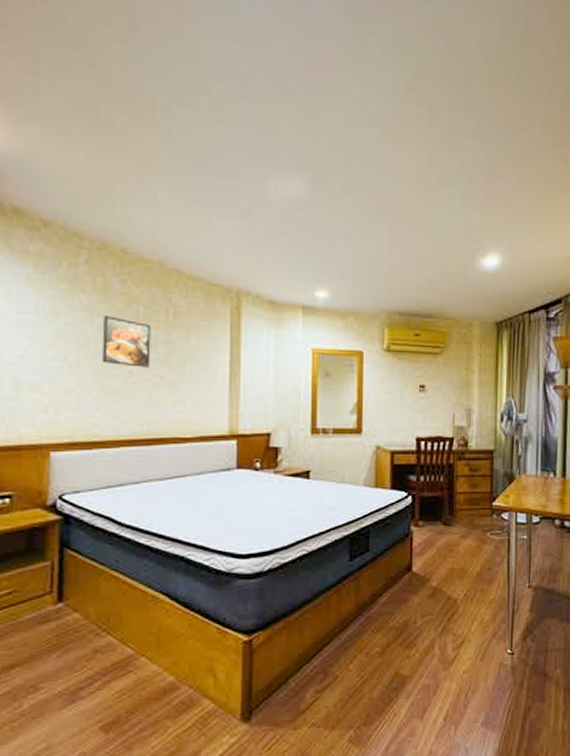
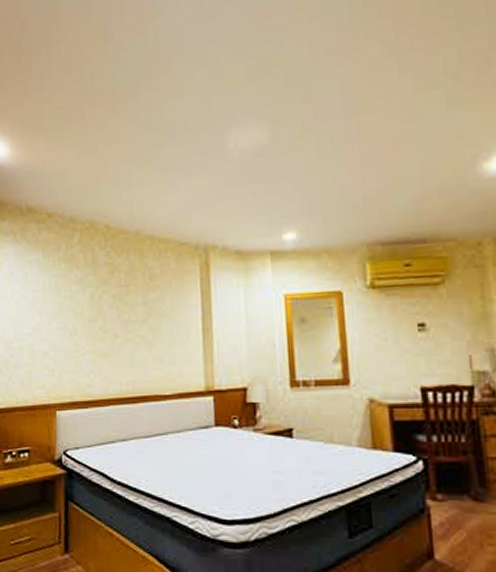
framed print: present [102,316,151,368] -> none [93,285,132,330]

